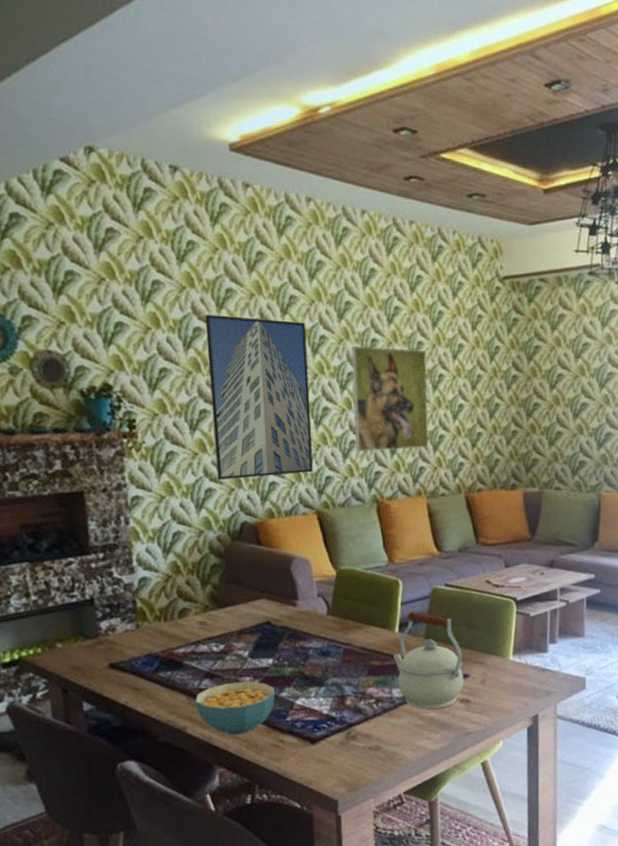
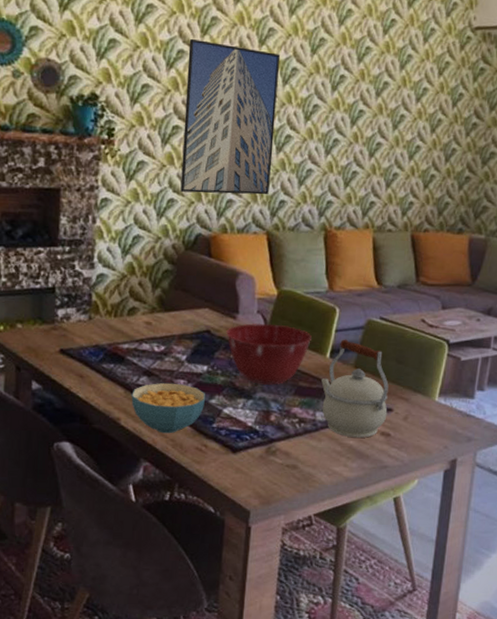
mixing bowl: none [288,606,378,670] -> present [226,323,312,385]
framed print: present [351,346,429,452] -> none [311,81,392,184]

